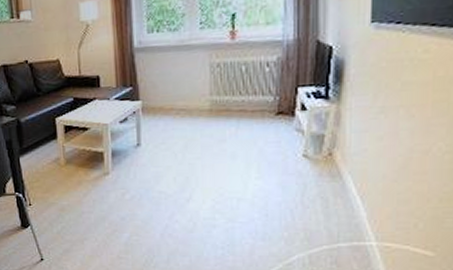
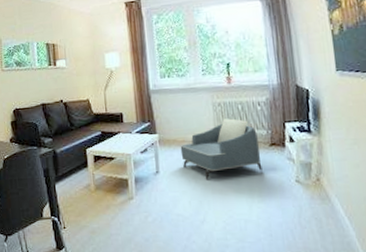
armchair: none [167,82,264,154] -> present [180,118,263,180]

